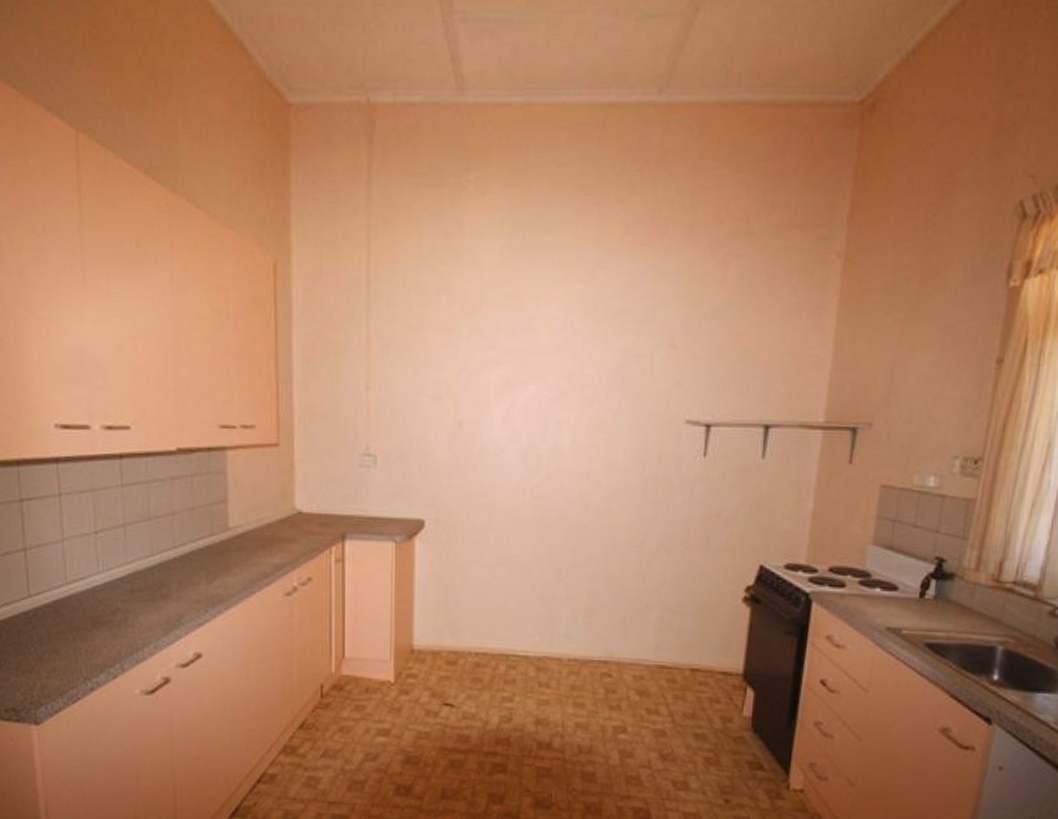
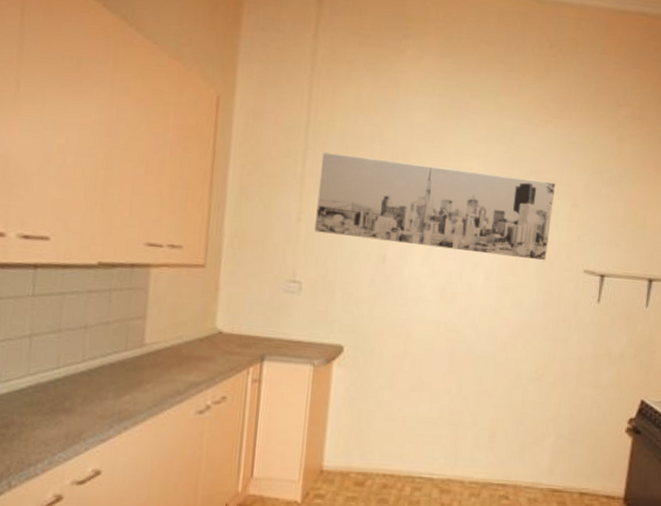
wall art: none [385,312,649,413] -> present [314,152,556,261]

